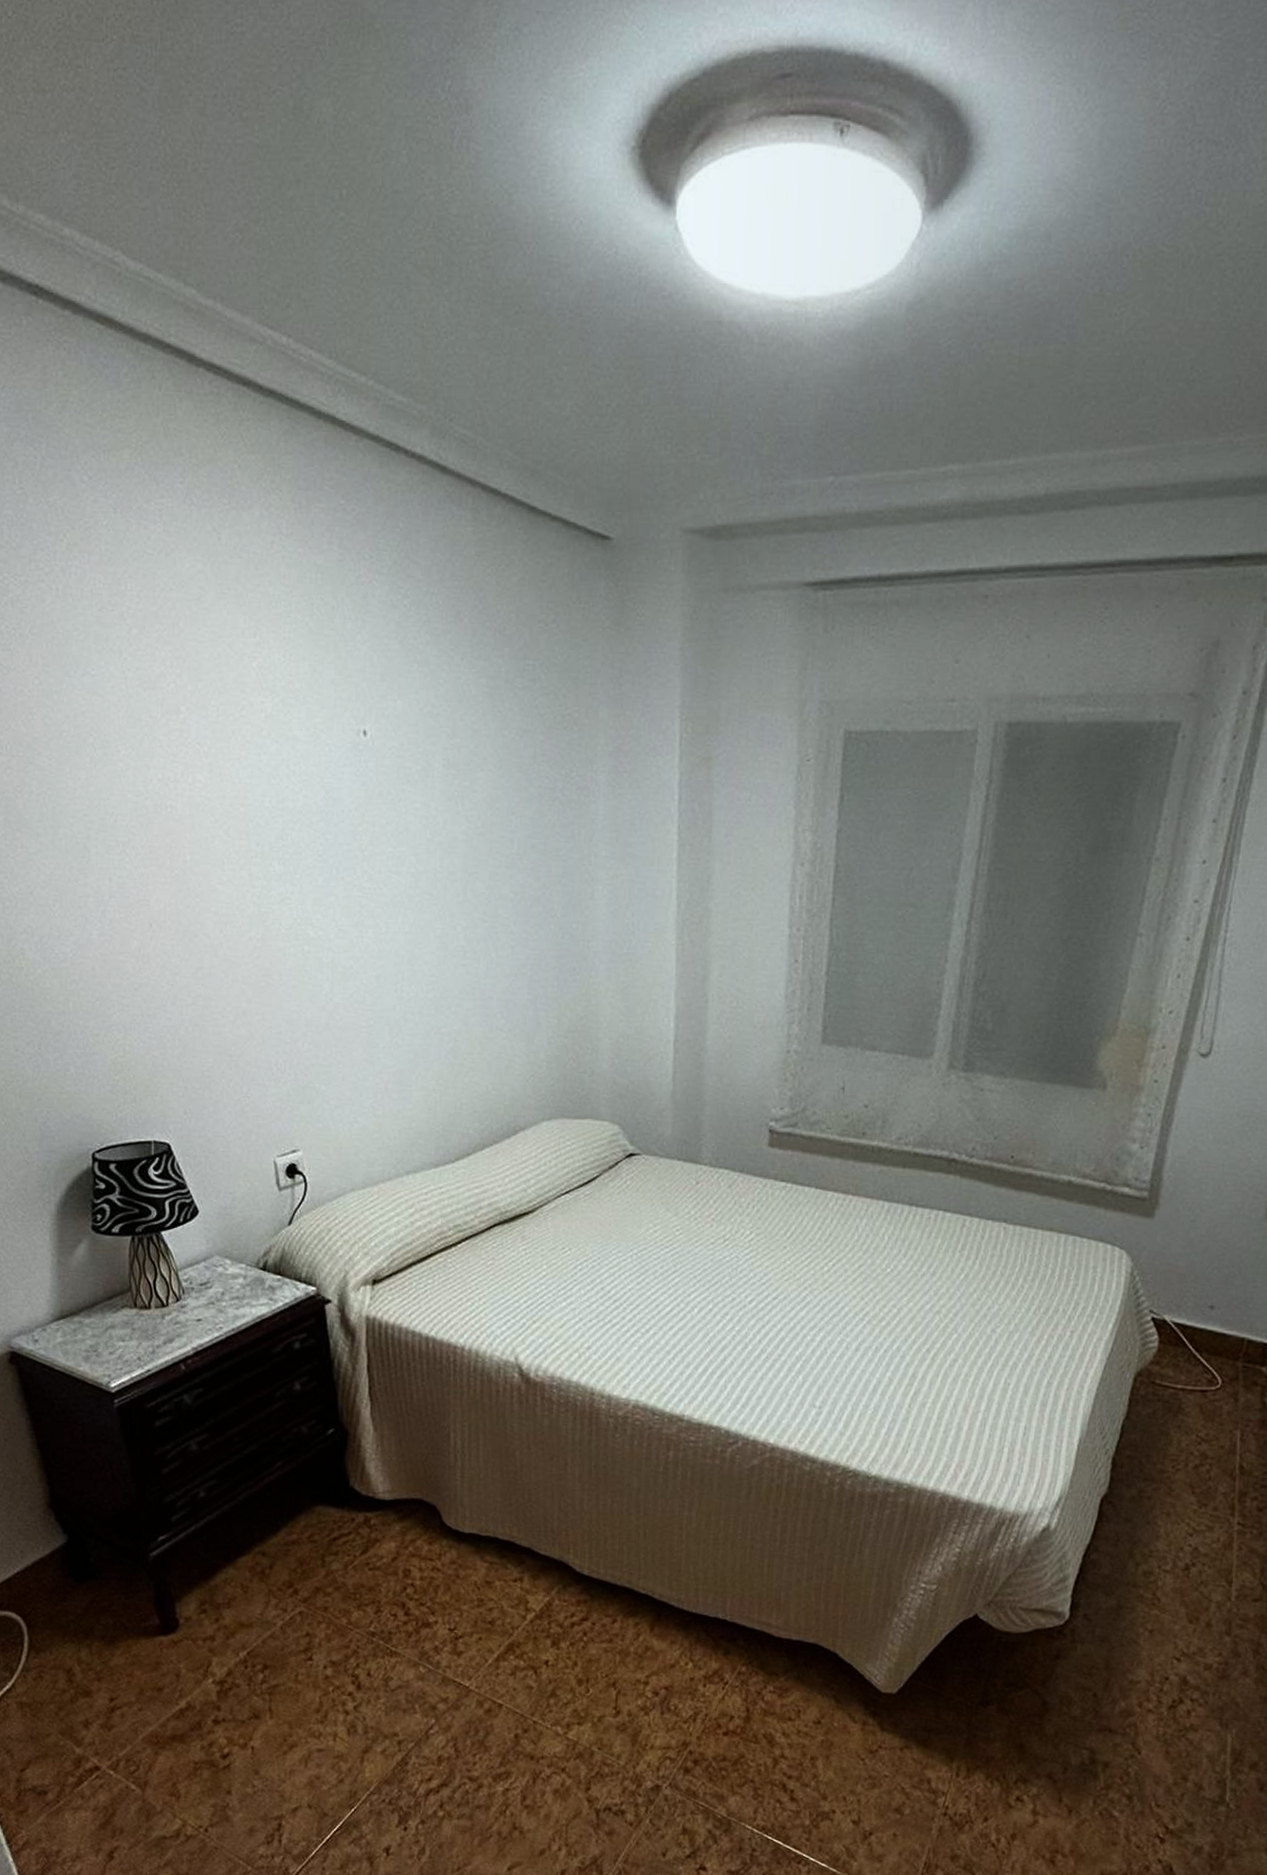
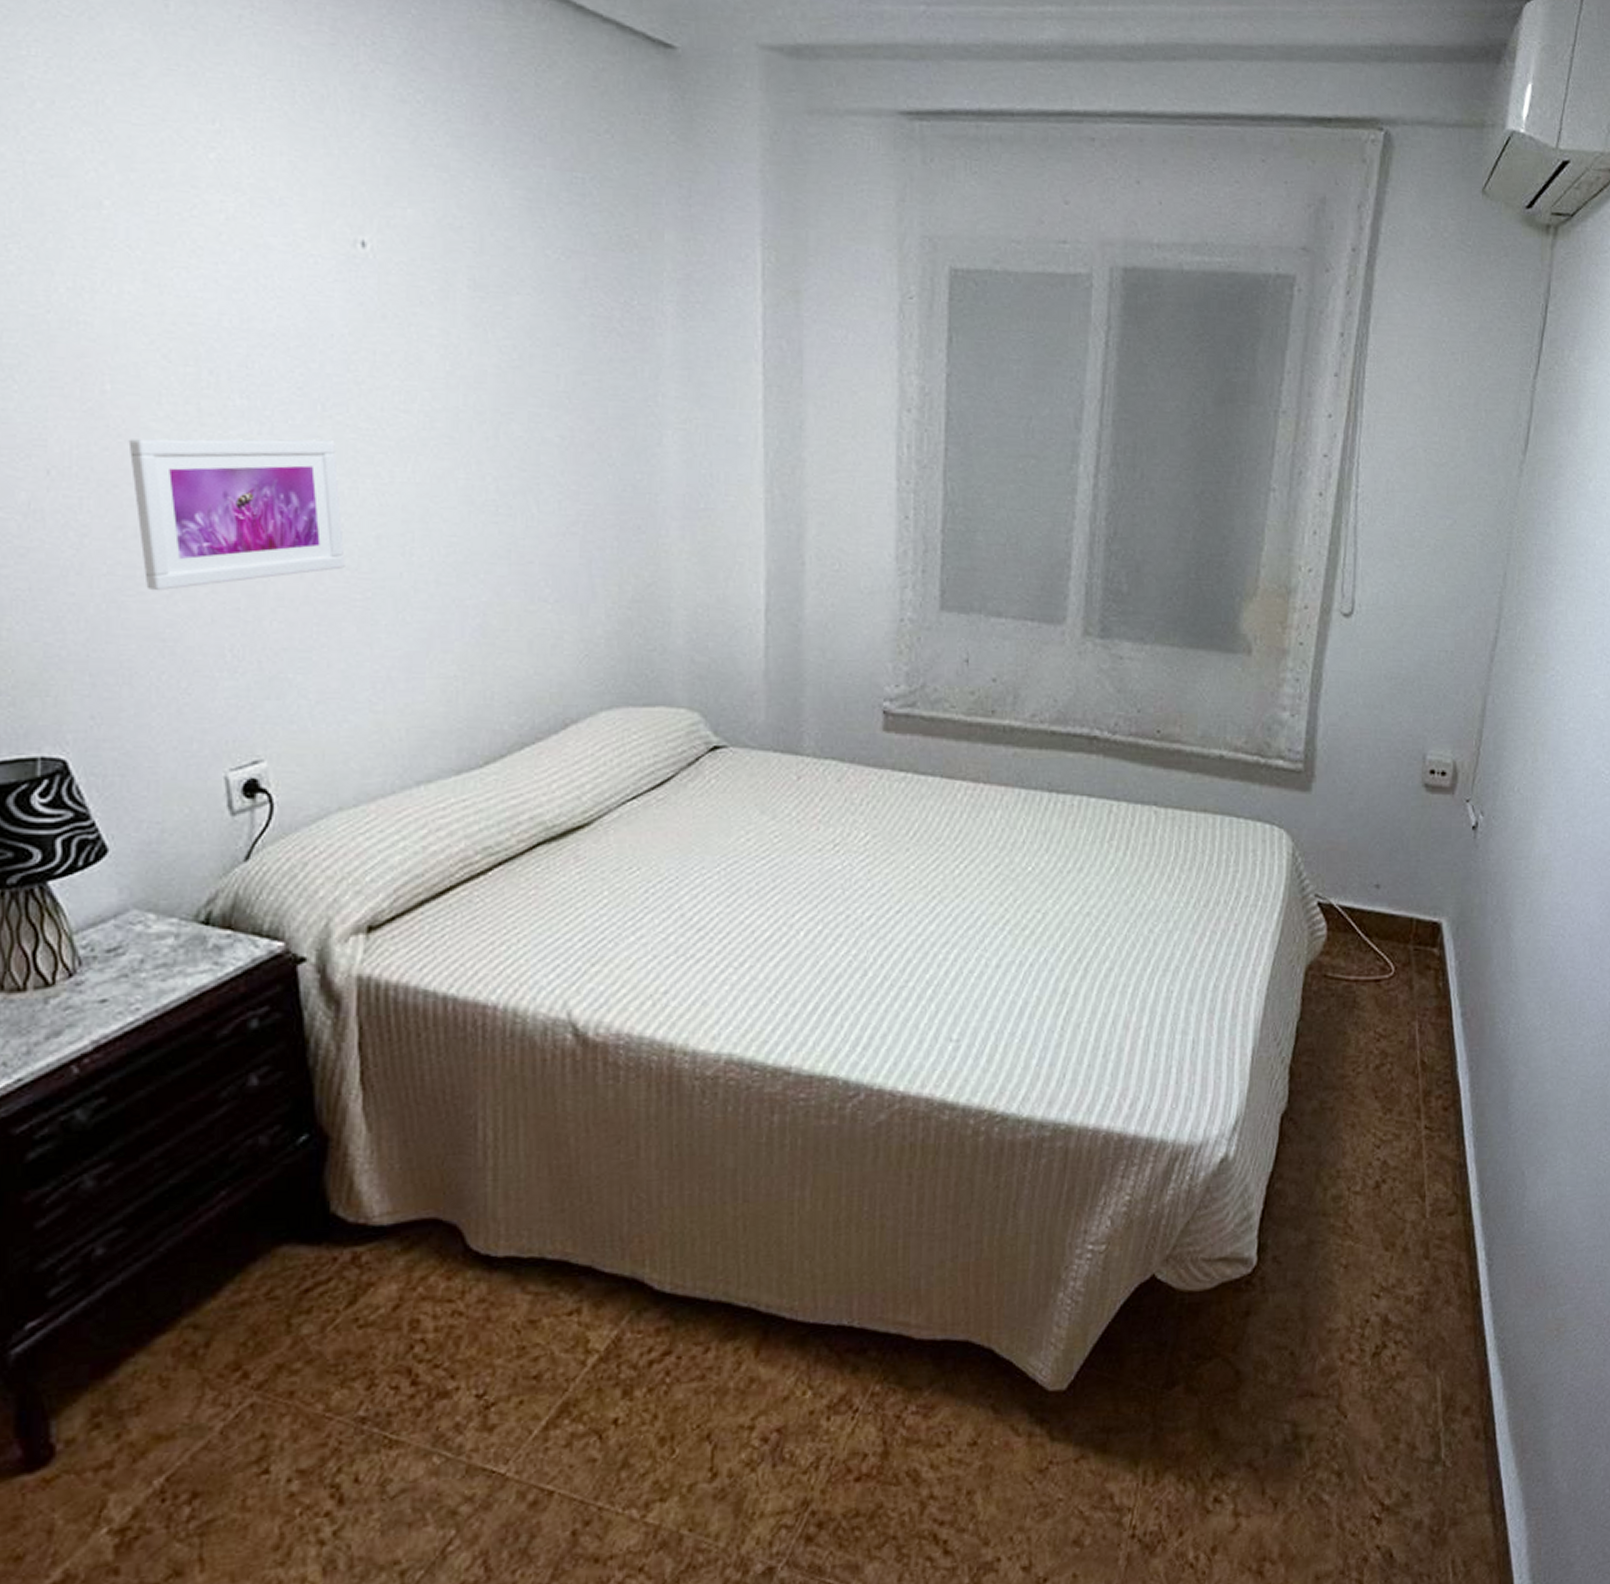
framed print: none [203,897,354,1018] -> present [128,438,345,591]

